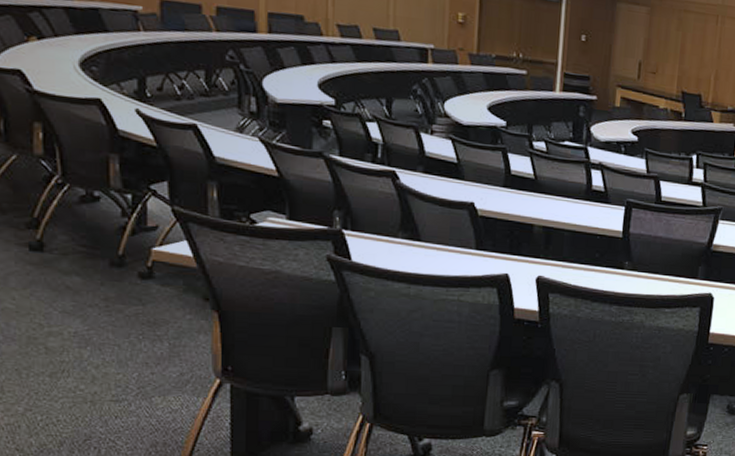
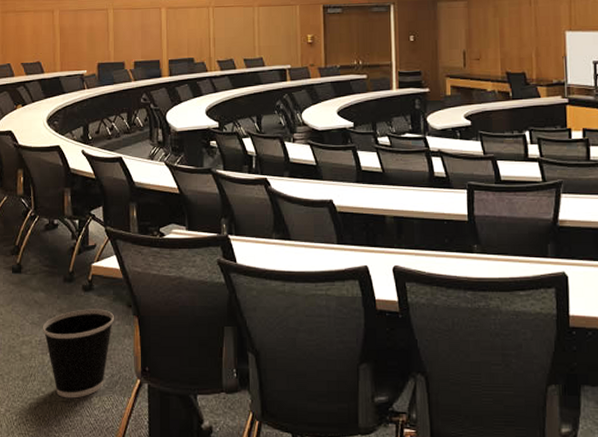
wastebasket: none [78,299,184,398] -> present [42,309,114,399]

